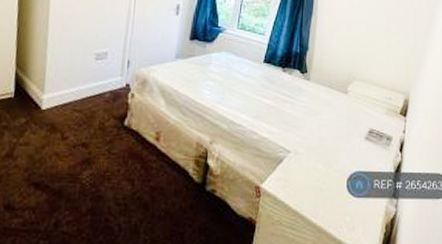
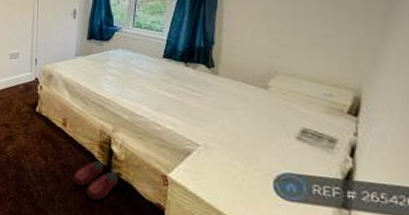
slippers: none [163,178,212,225] -> present [73,161,118,201]

